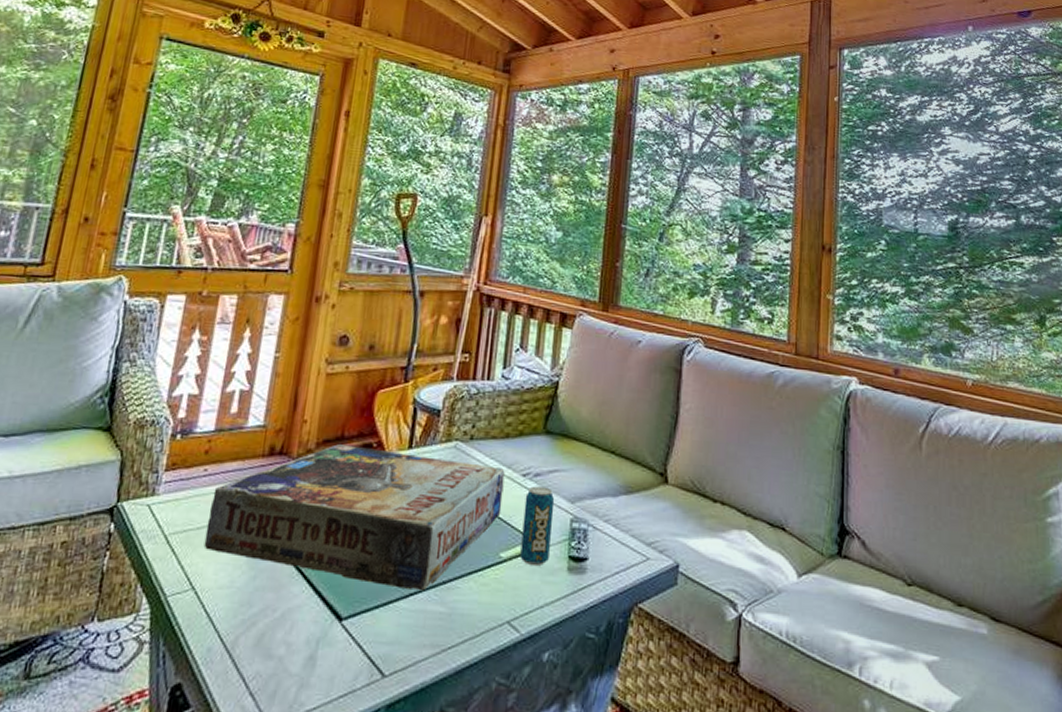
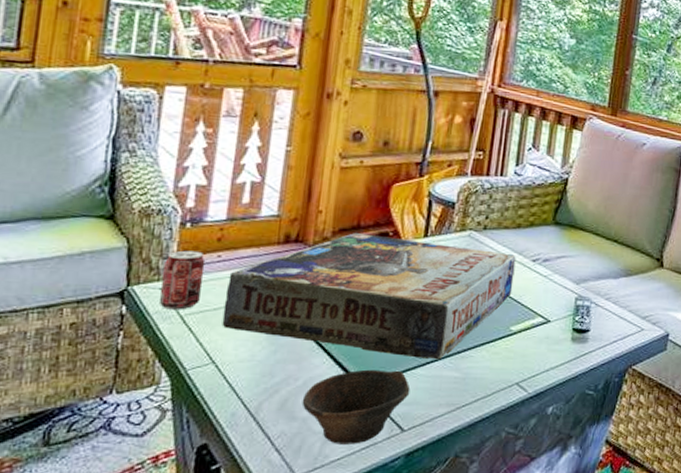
beverage can: none [146,463,193,529] -> present [160,250,206,310]
bowl: none [278,600,392,691] -> present [302,369,410,444]
beverage can: present [520,486,555,567] -> none [529,270,562,338]

